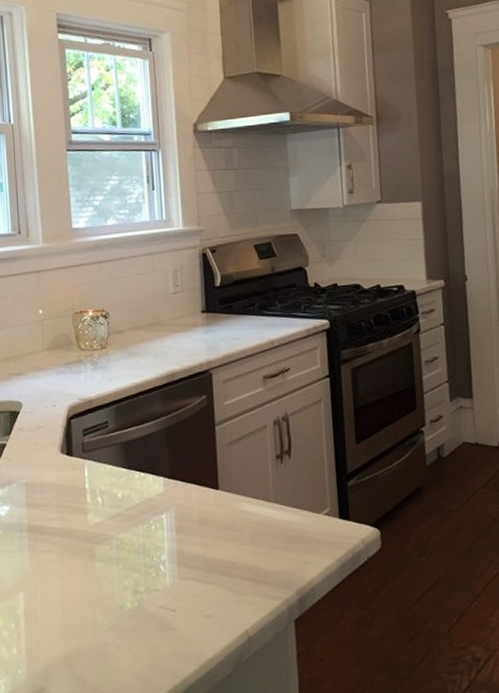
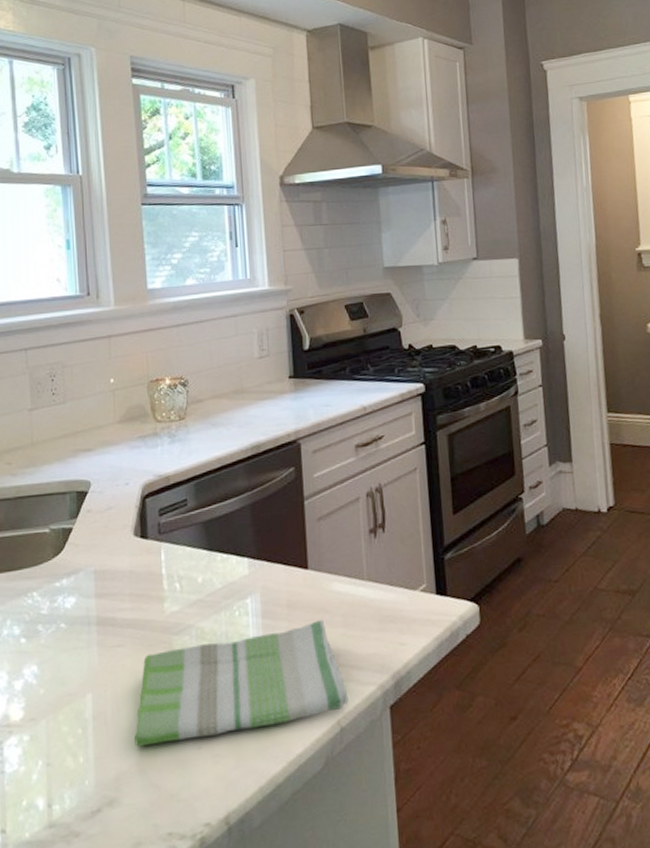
dish towel: none [61,537,256,643] -> present [134,620,349,747]

